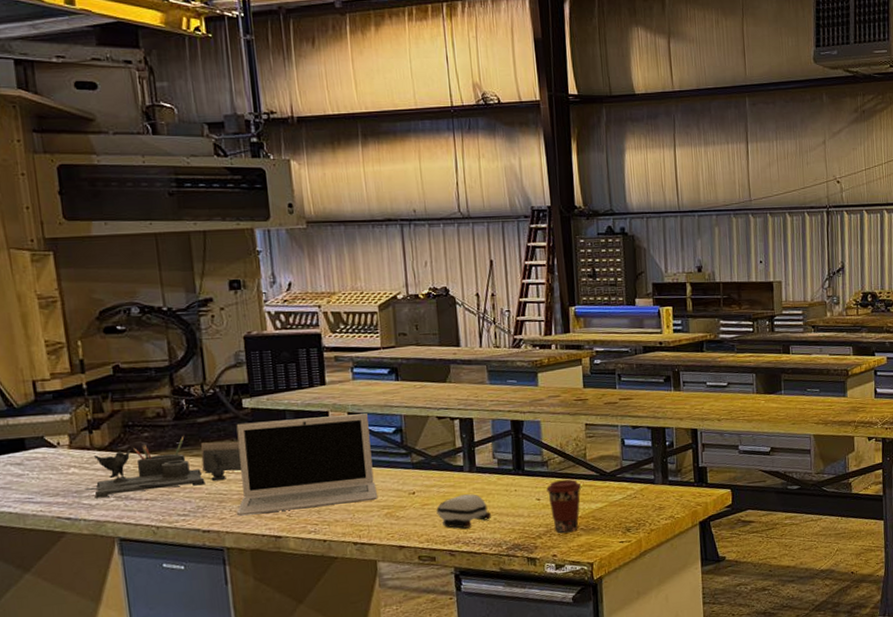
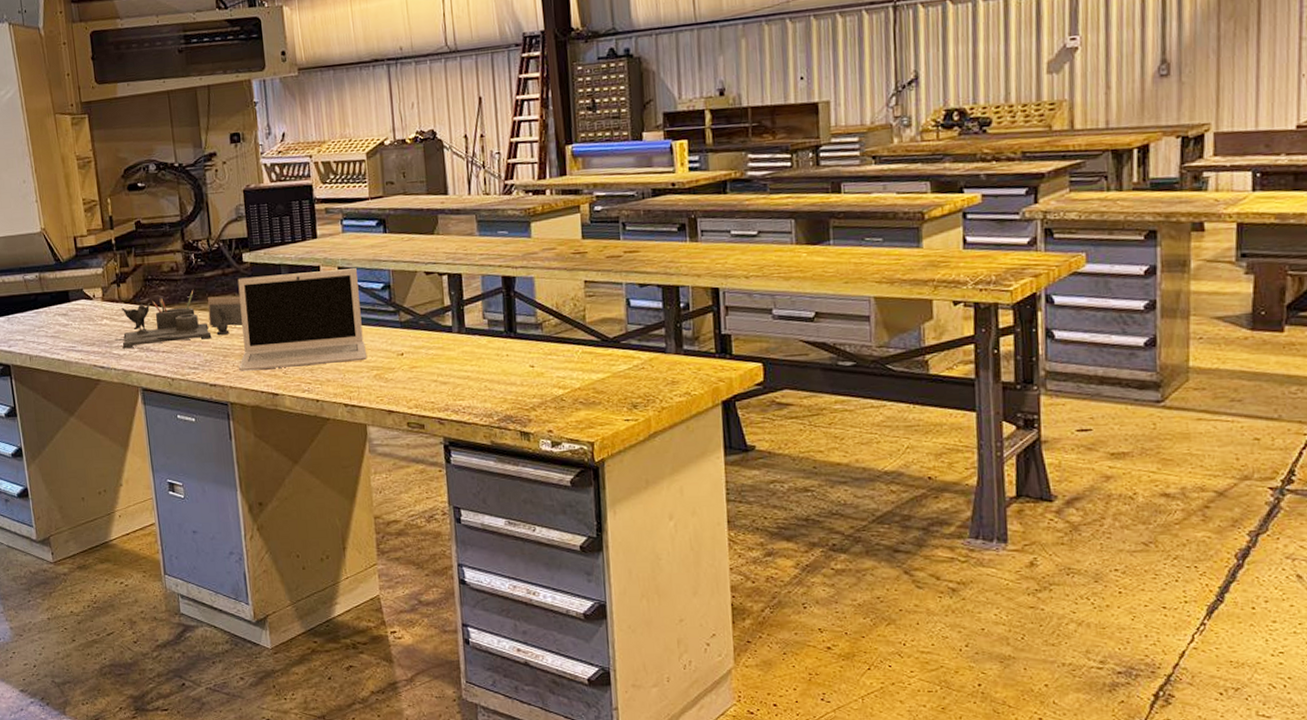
computer mouse: present [436,494,492,529] -> none [425,357,482,395]
coffee cup: present [546,479,582,534] -> none [541,344,581,407]

